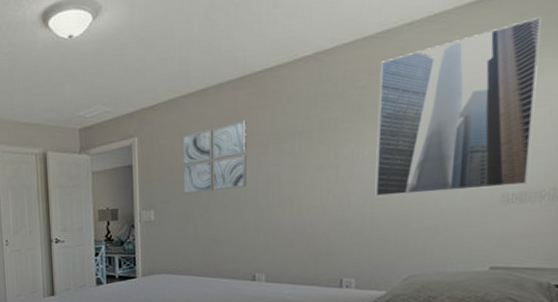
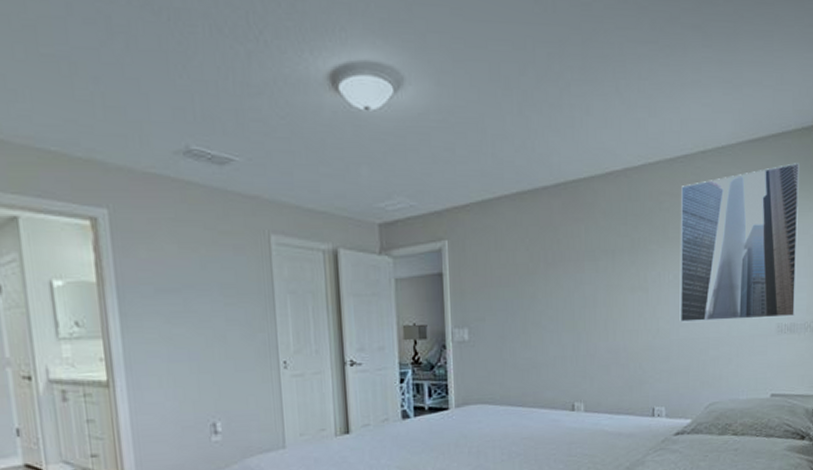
wall art: present [182,120,246,195] -> none [497,232,564,312]

